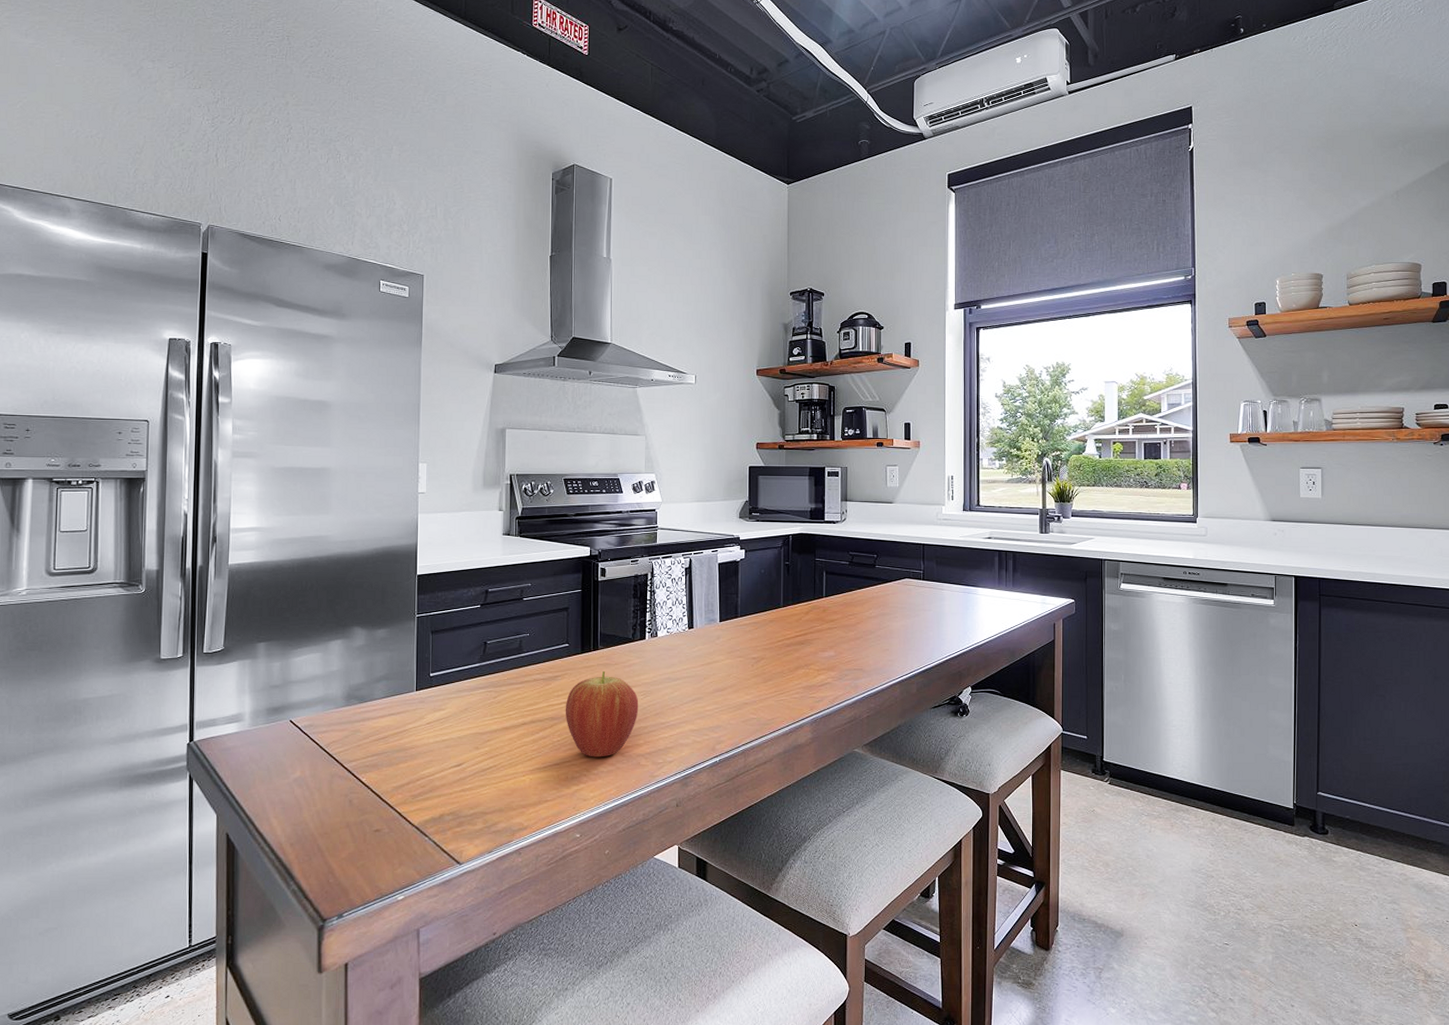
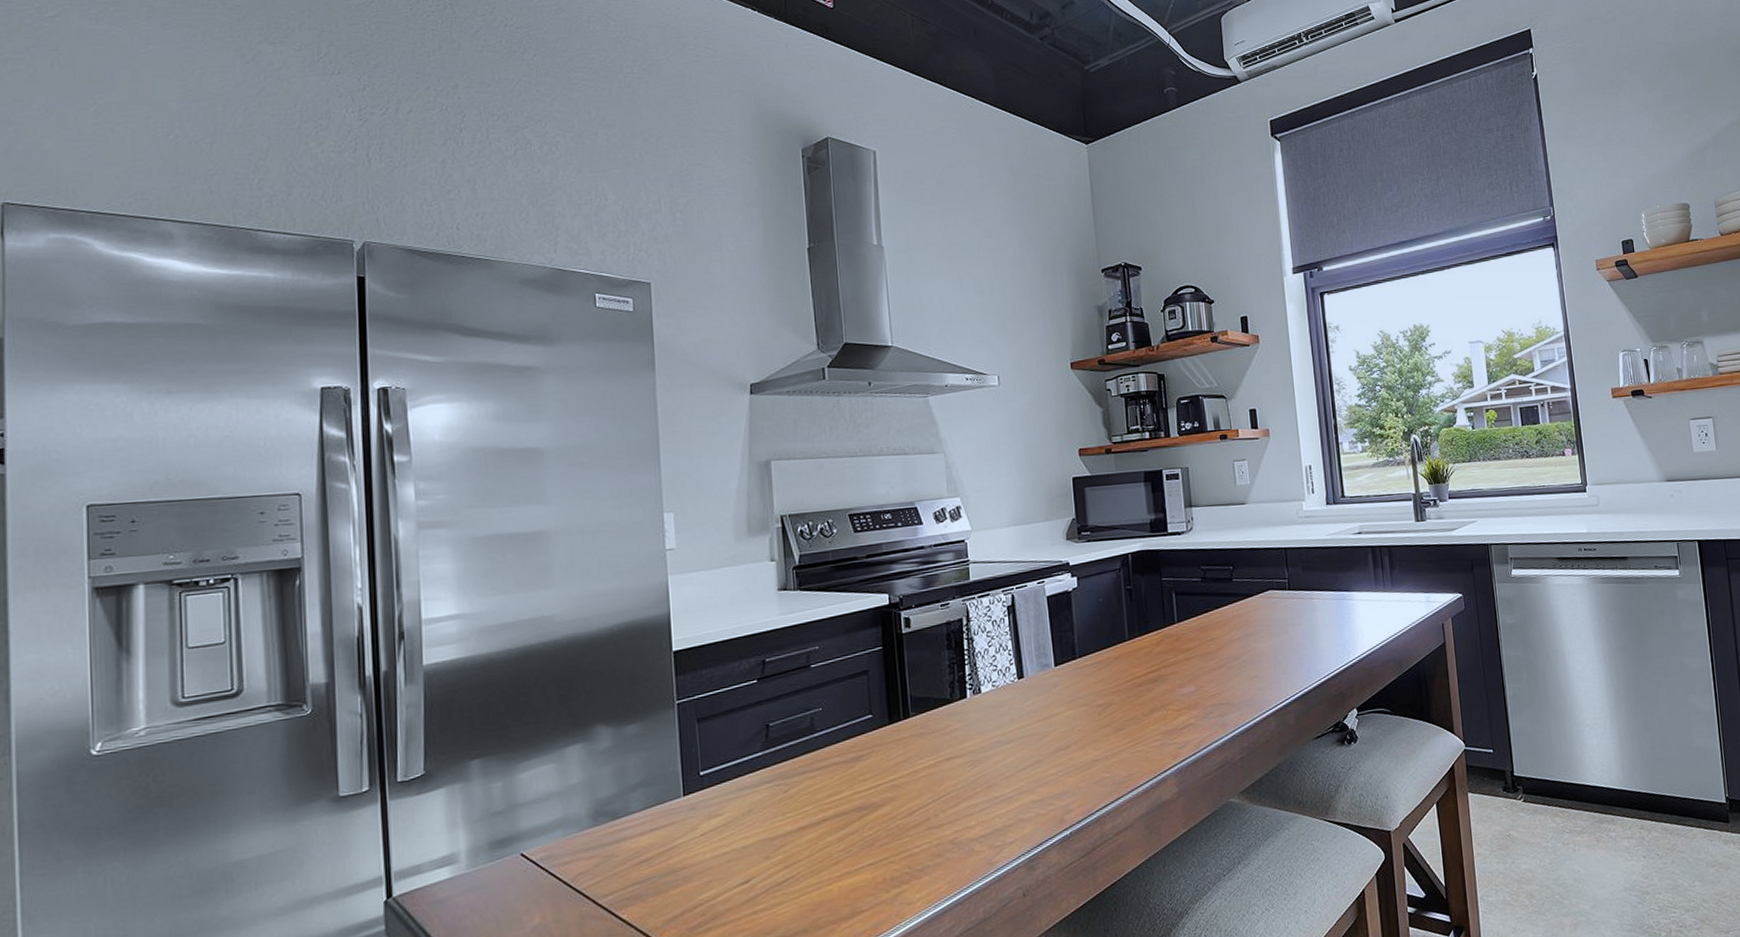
fruit: present [565,671,639,758] -> none [874,743,967,850]

